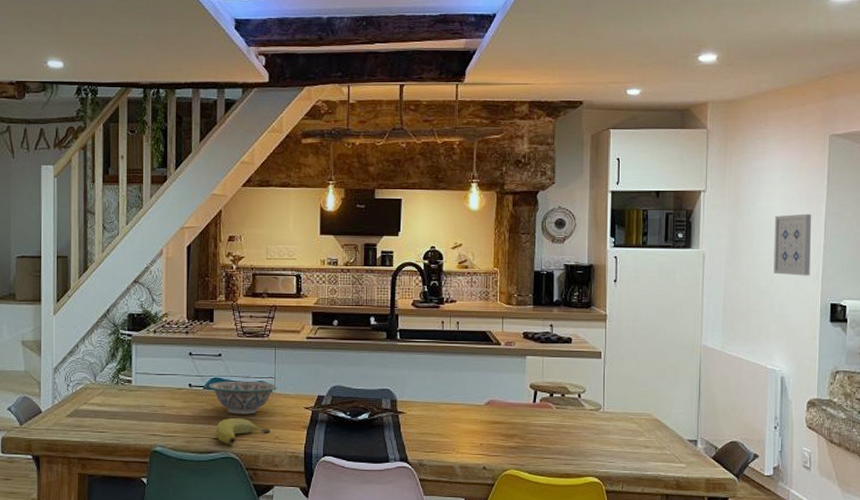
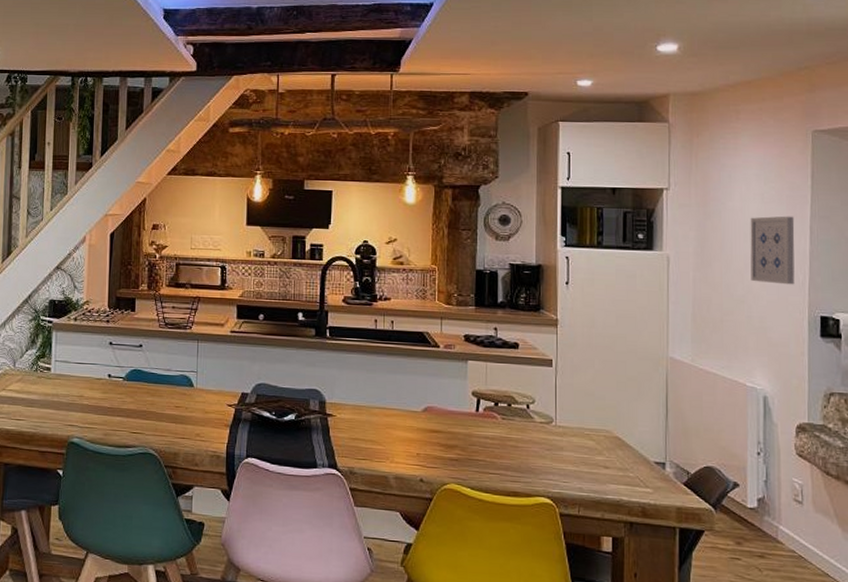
decorative bowl: present [208,380,278,415] -> none [128,372,200,410]
banana: present [215,418,272,444] -> none [134,412,192,440]

